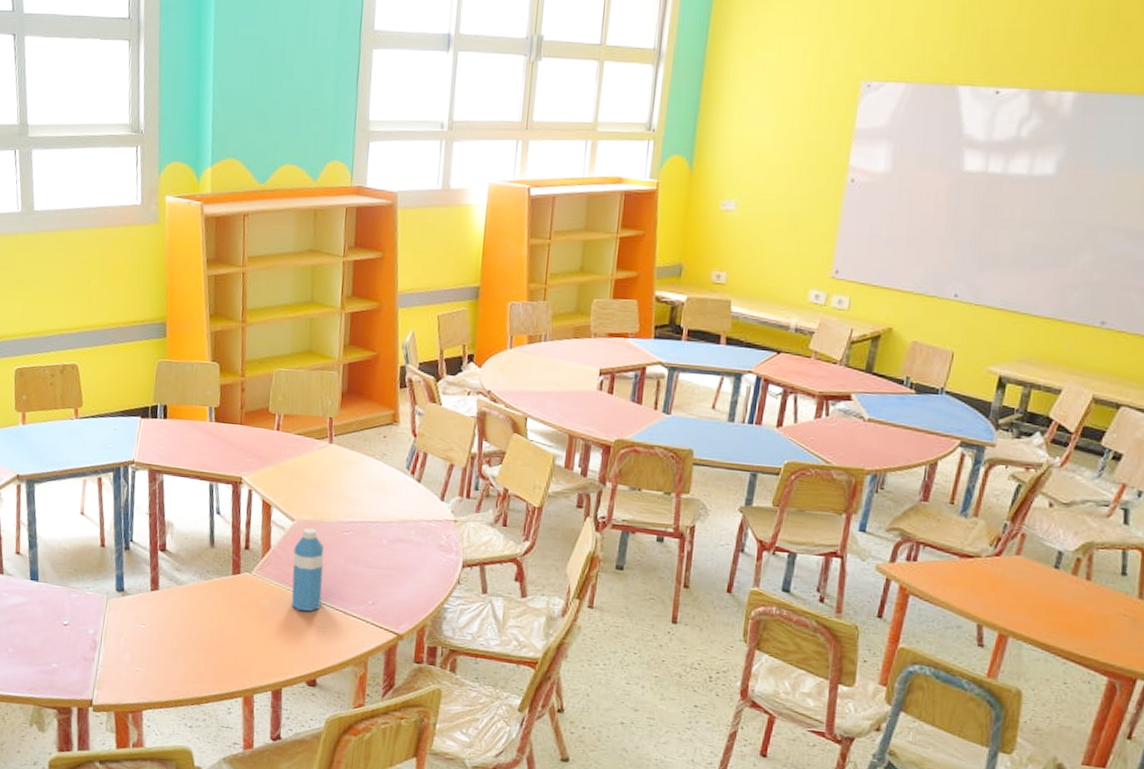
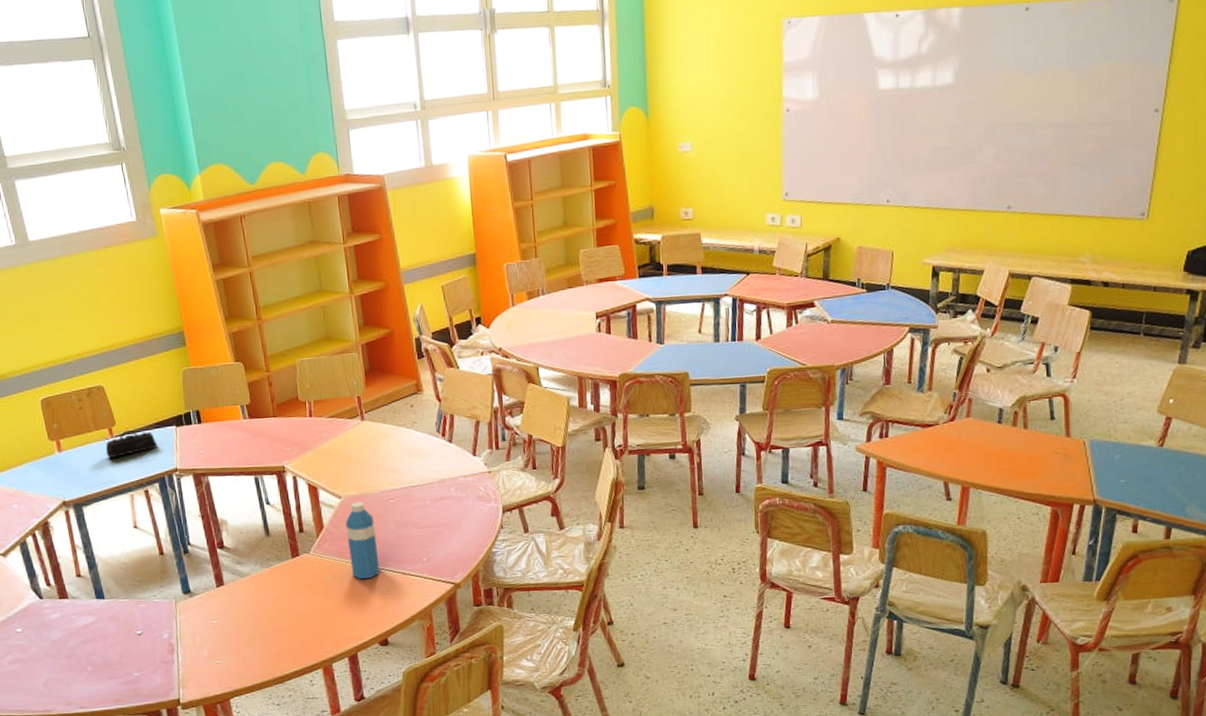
pencil case: none [67,414,120,440] -> present [105,430,158,458]

